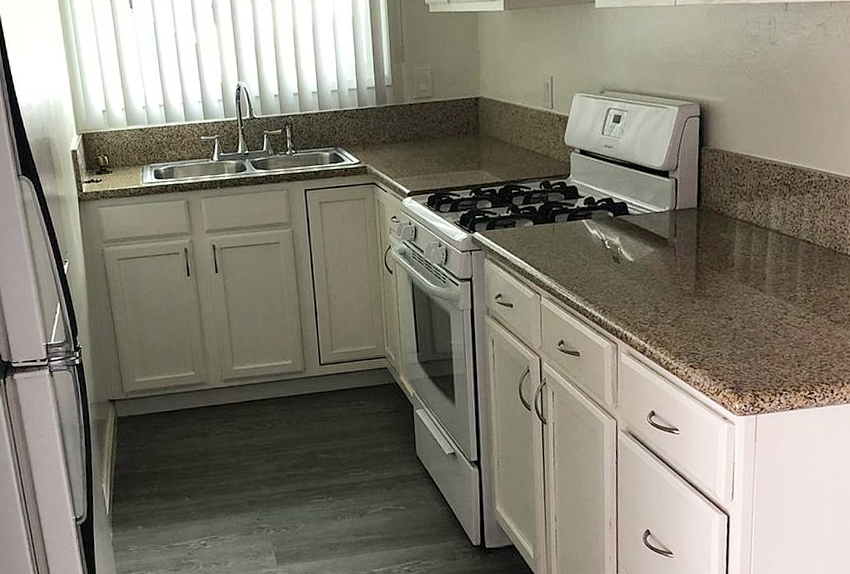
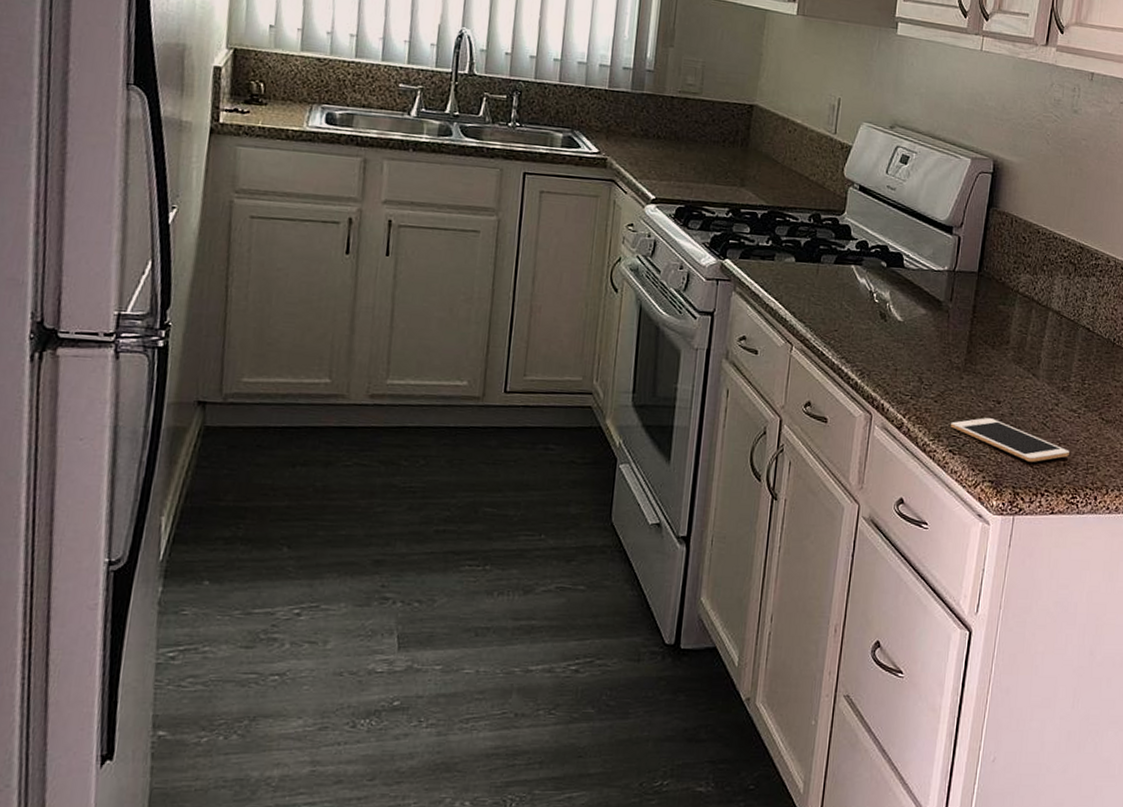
cell phone: none [689,333,803,367] -> present [951,418,1069,462]

